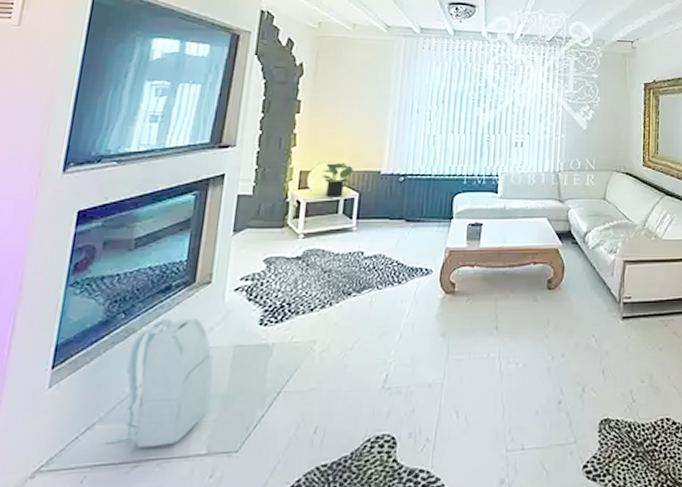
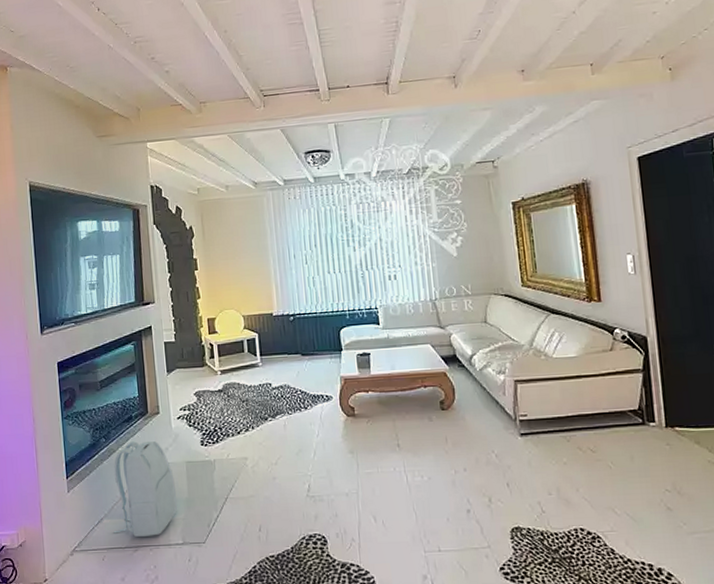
potted plant: present [321,163,353,198] -> none [225,309,250,339]

